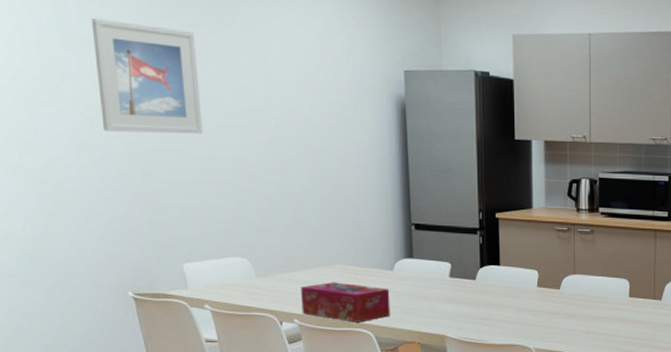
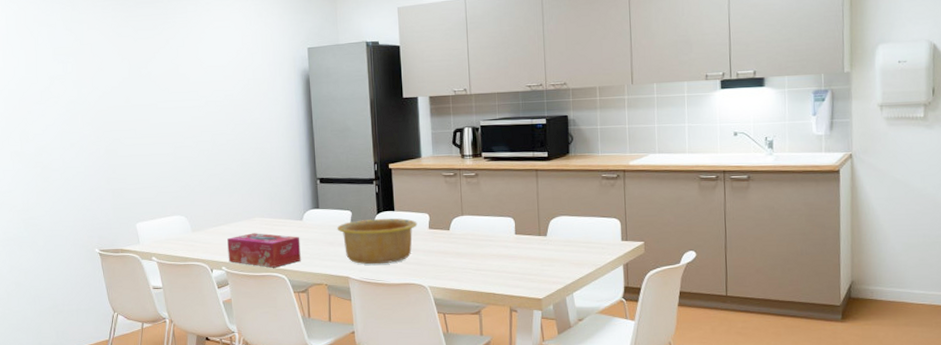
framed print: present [91,18,203,134] -> none [72,32,151,120]
bowl: none [434,272,525,323] -> present [337,218,418,265]

